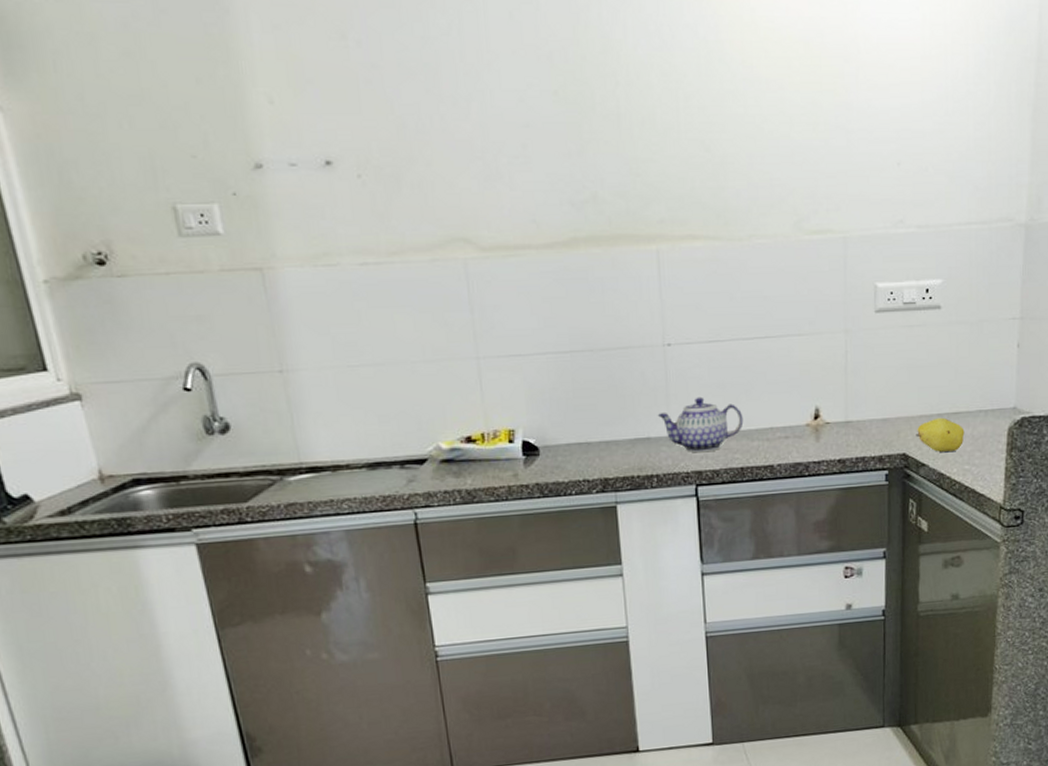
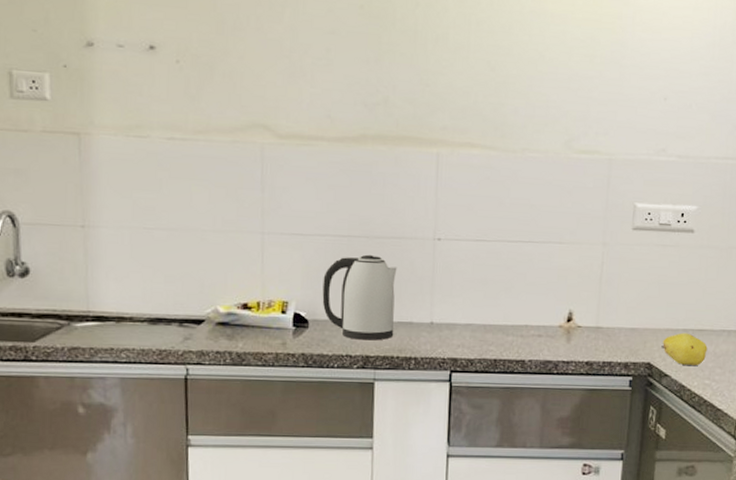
kettle: none [549,369,632,463] -> present [322,254,397,341]
teapot: present [657,396,744,453] -> none [421,289,501,342]

